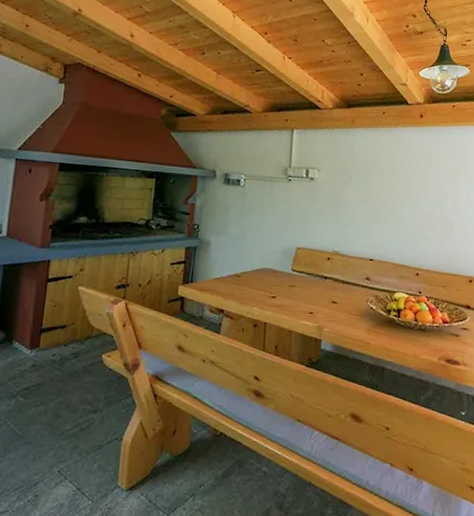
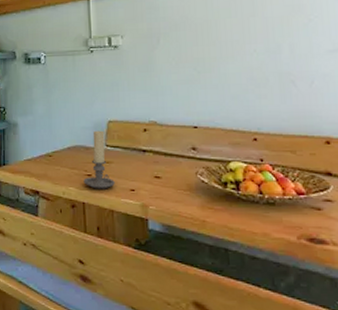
candle holder: none [267,255,296,311] -> present [83,130,115,189]

